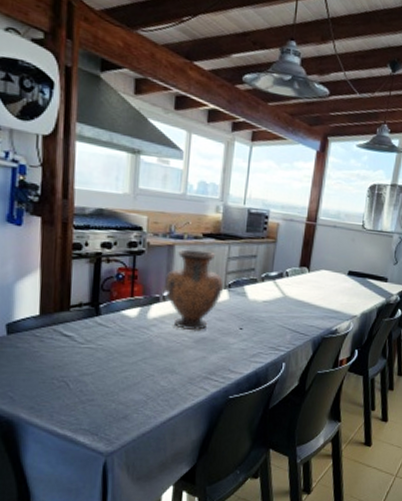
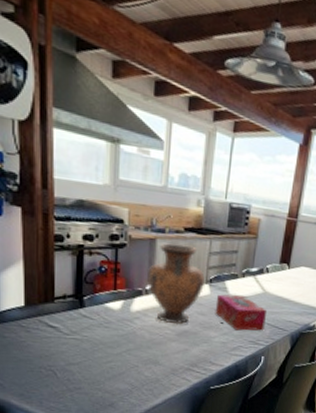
tissue box: none [234,299,287,337] -> present [215,294,266,331]

